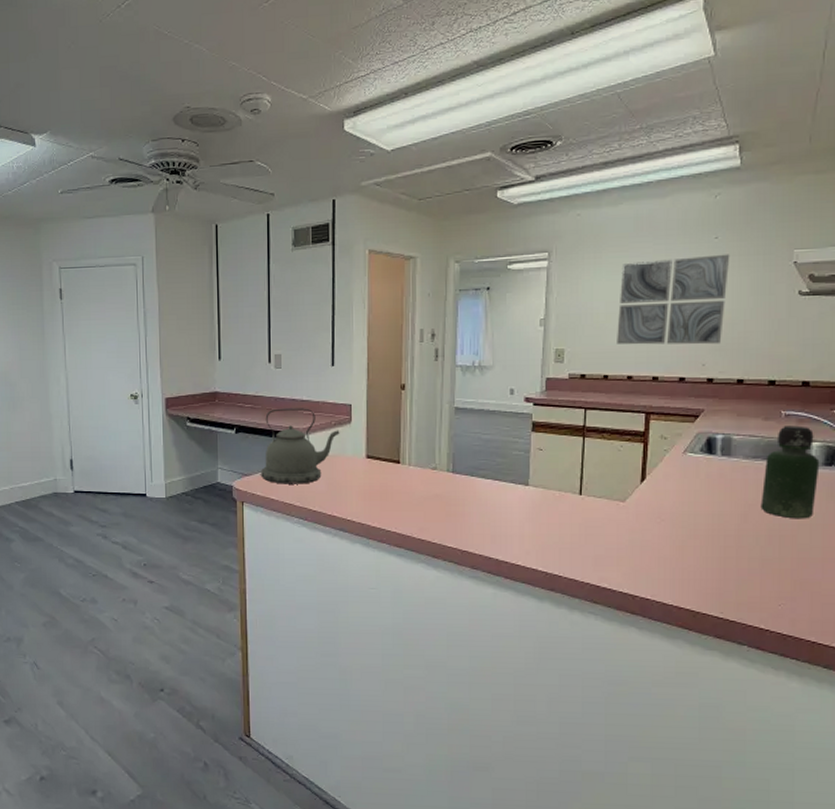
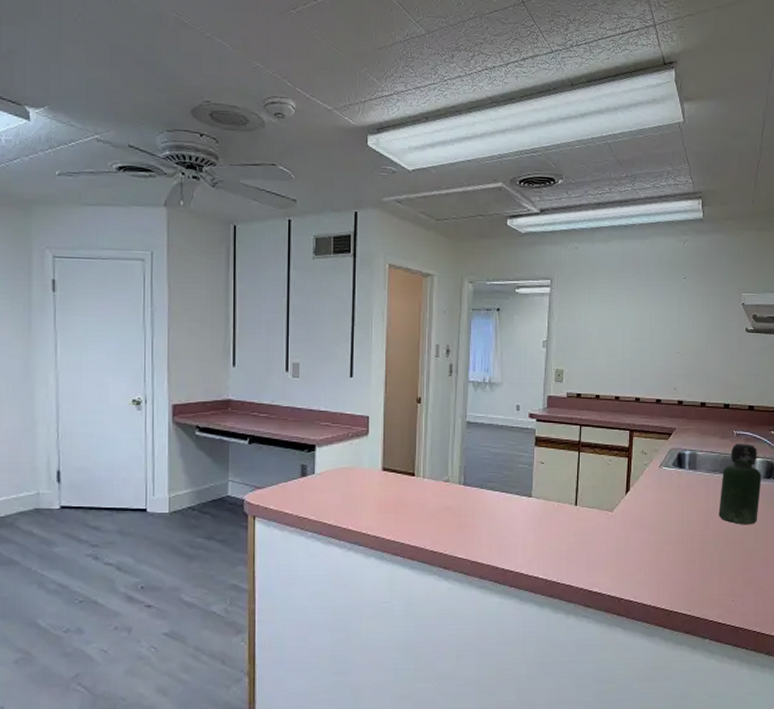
kettle: present [261,408,340,484] -> none [275,419,357,497]
wall art: present [617,254,730,345] -> none [607,292,695,371]

